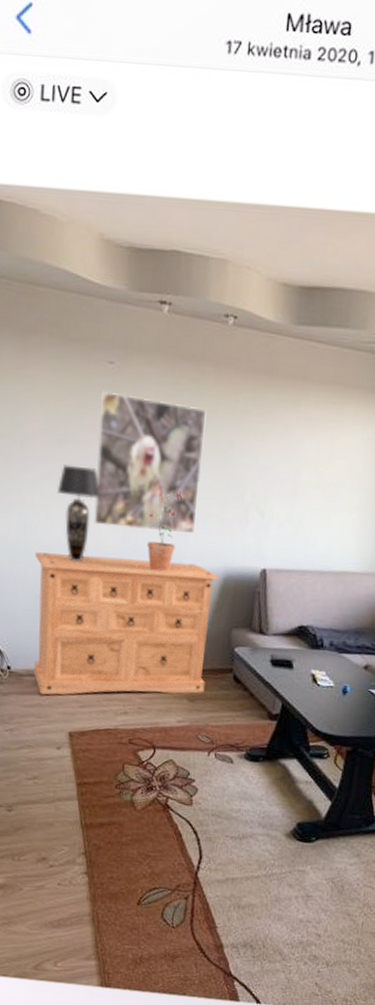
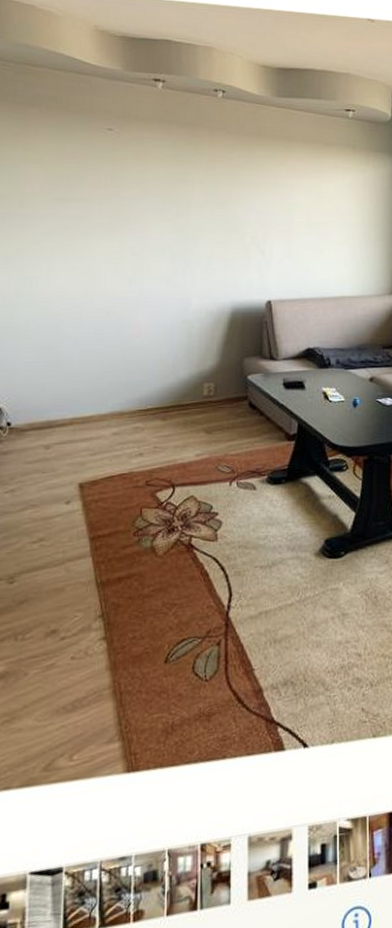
dresser: present [33,552,219,695] -> none [36,301,226,448]
table lamp: present [58,464,100,562] -> none [60,220,104,309]
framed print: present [94,391,207,533] -> none [98,154,204,275]
potted plant: present [146,488,185,572] -> none [152,235,188,312]

